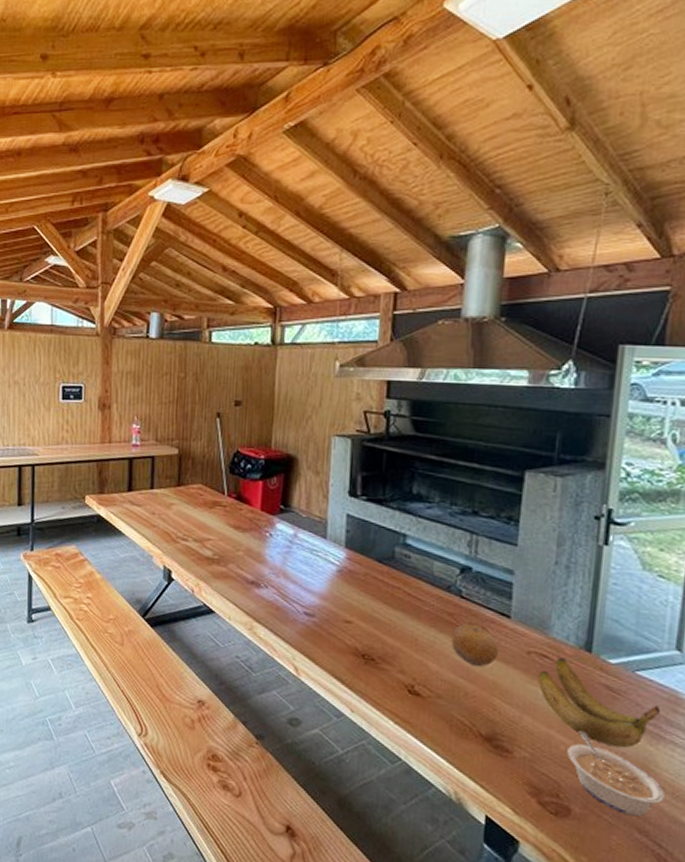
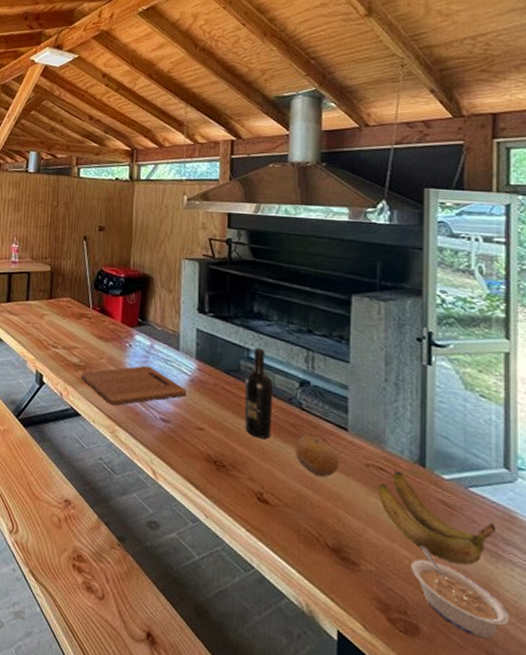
cutting board: none [215,556,335,601] -> present [81,365,187,406]
wine bottle: none [397,532,431,630] -> present [244,347,274,440]

